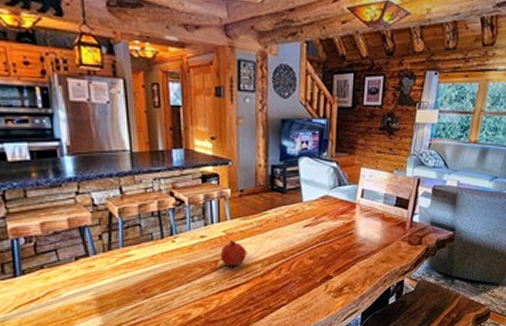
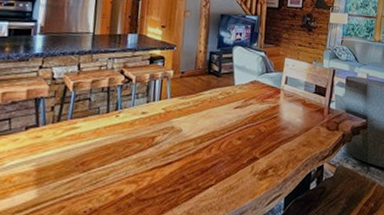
fruit: present [220,239,246,266] -> none [157,117,181,143]

